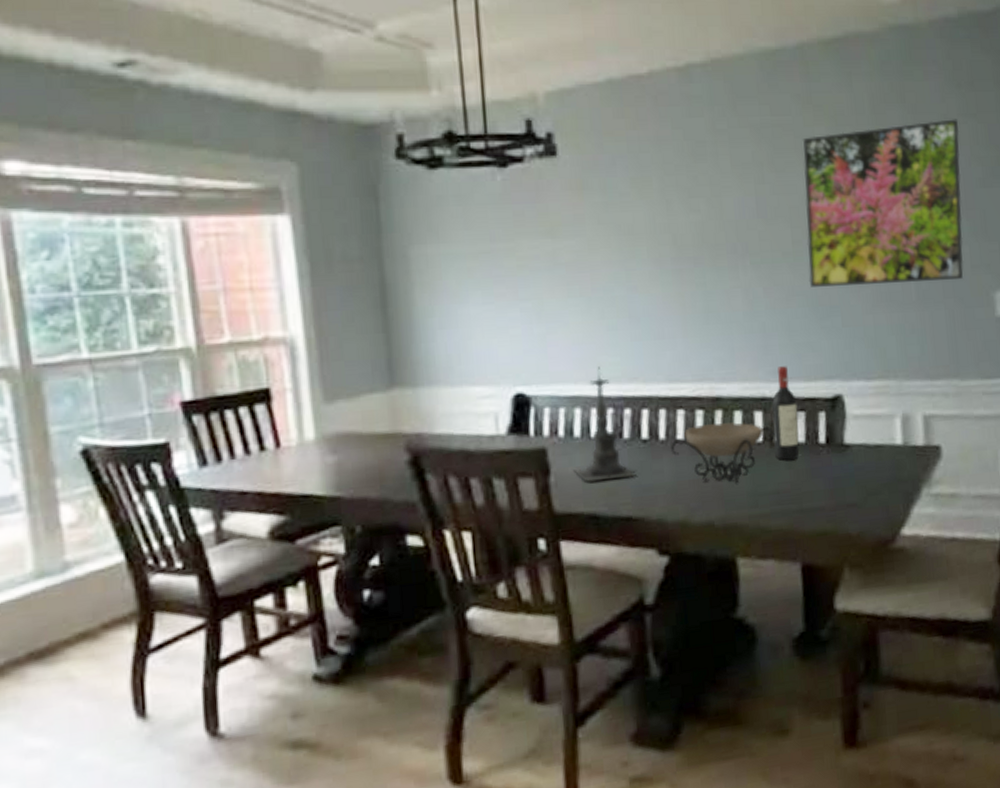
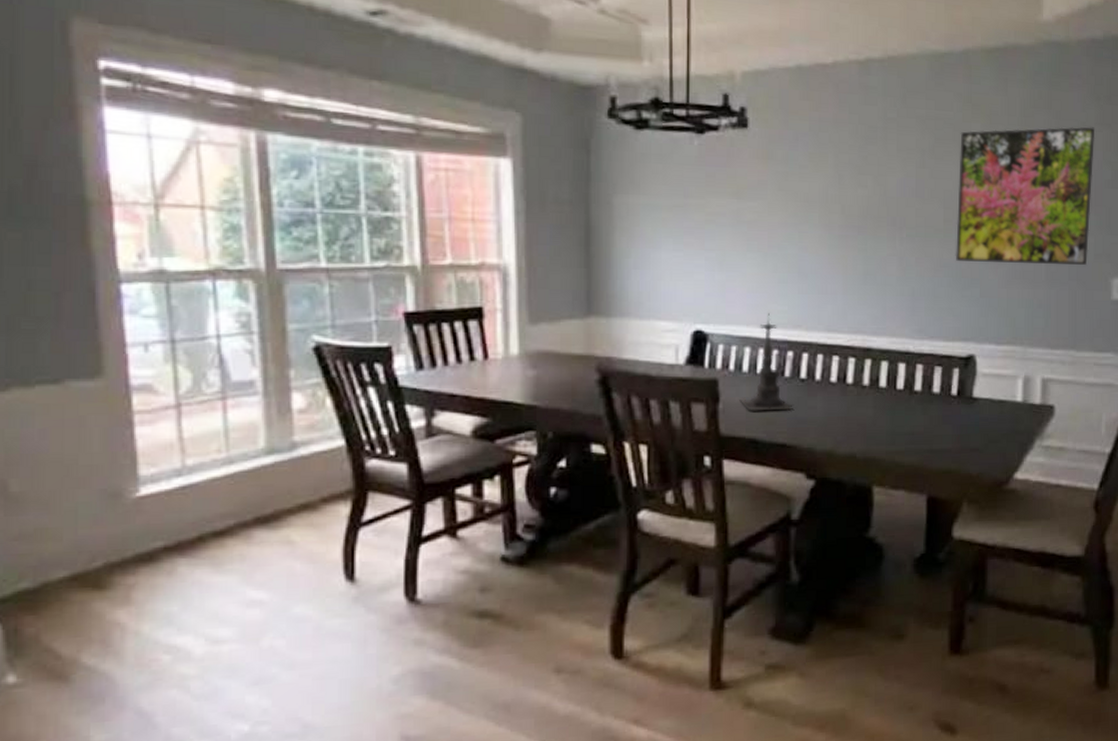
decorative bowl: present [671,422,775,483] -> none [825,370,914,422]
wine bottle: present [772,366,800,461] -> none [913,326,936,407]

